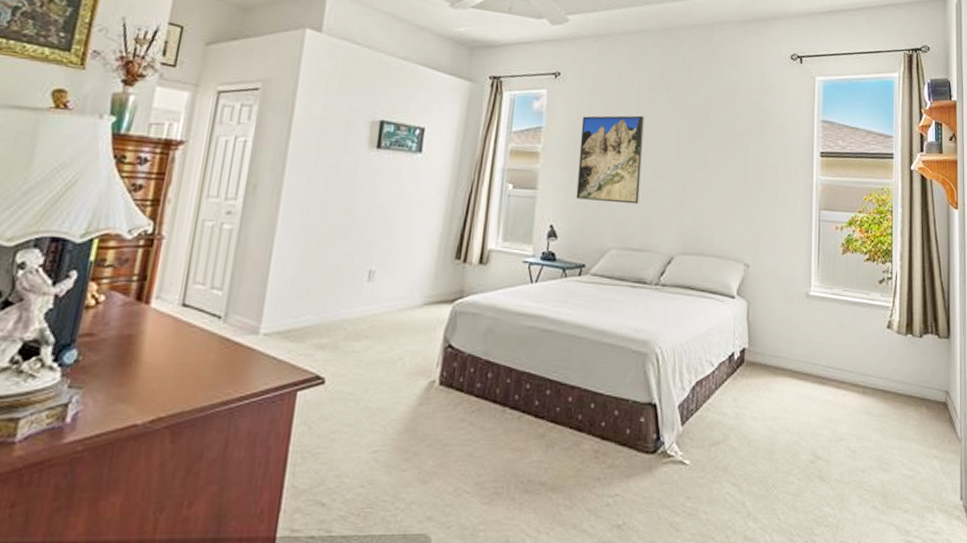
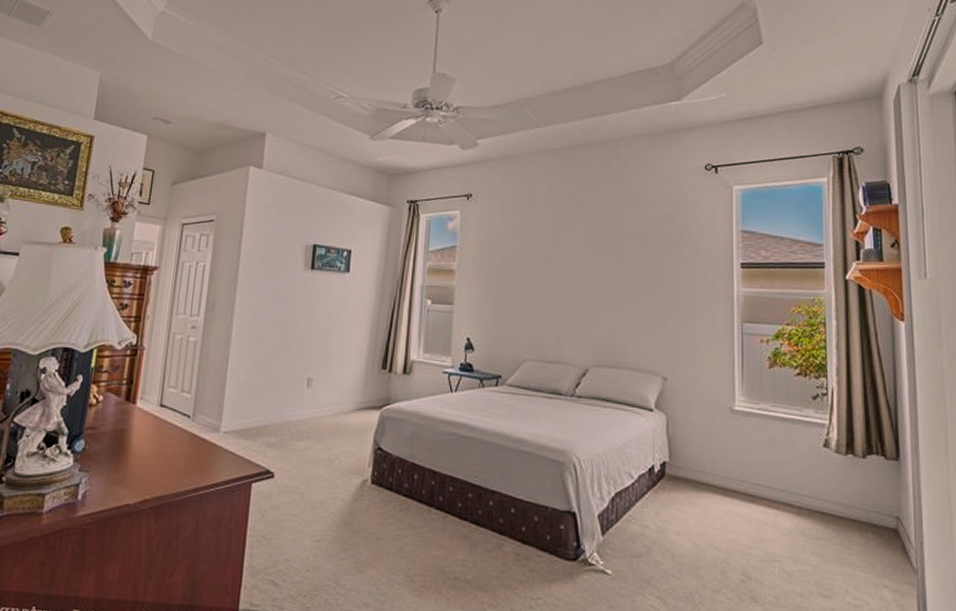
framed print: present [576,115,644,204] -> none [490,232,554,318]

